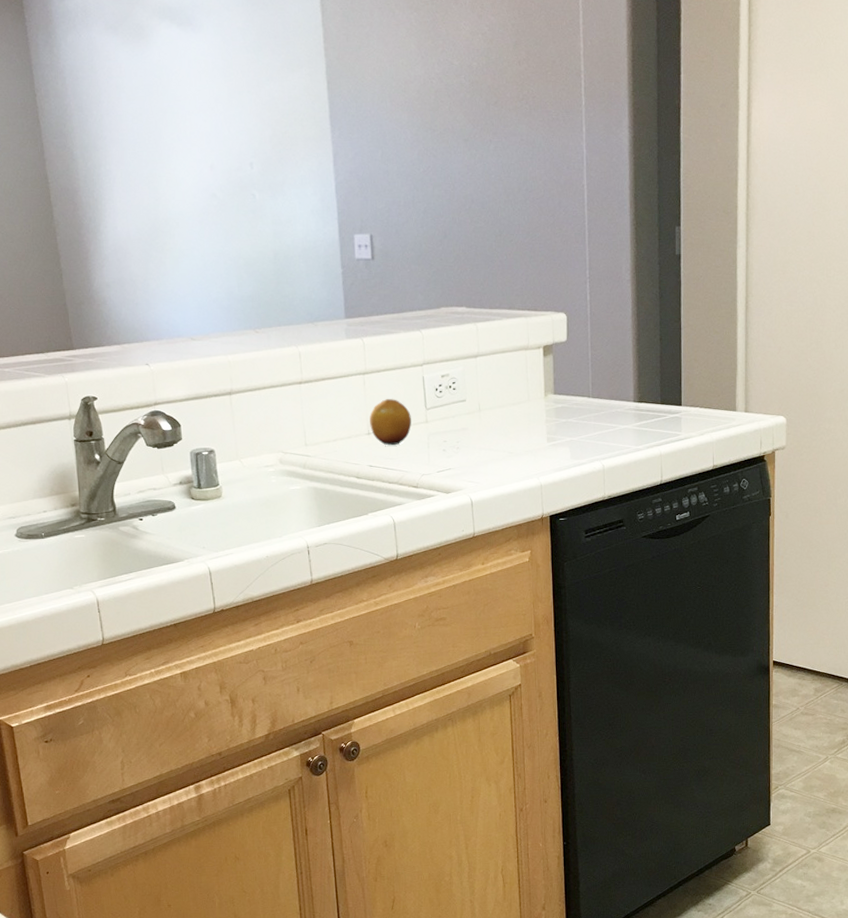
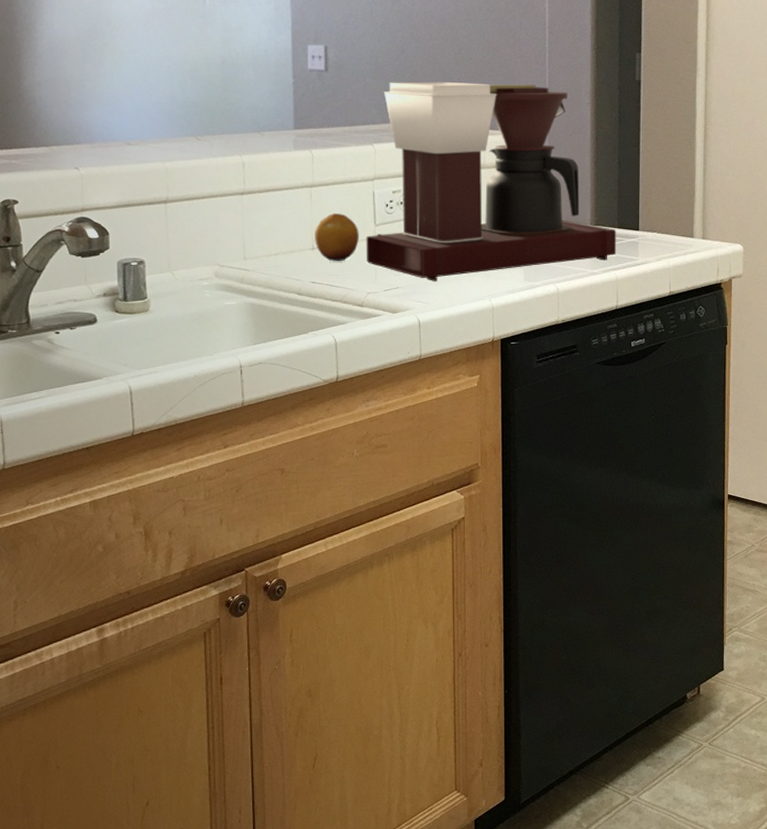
coffee maker: none [418,264,660,462] -> present [366,81,617,281]

